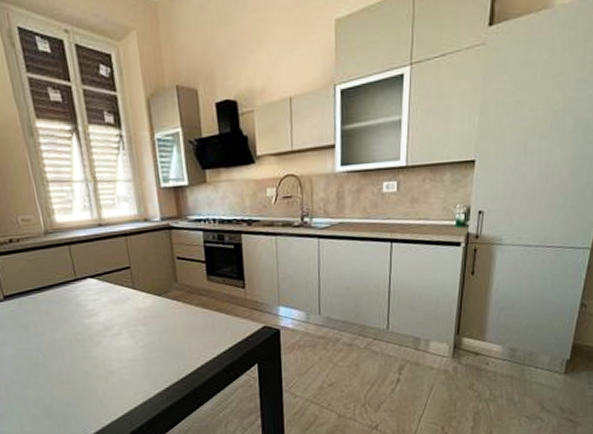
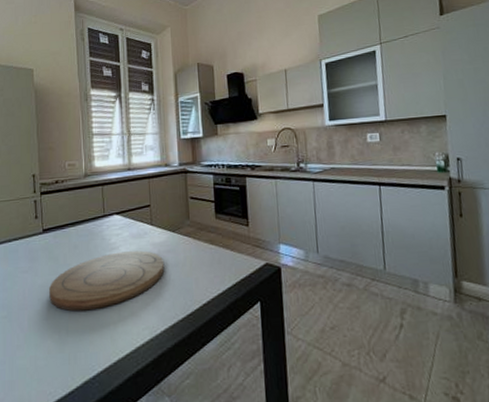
cutting board: none [23,316,153,380] -> present [49,250,165,311]

